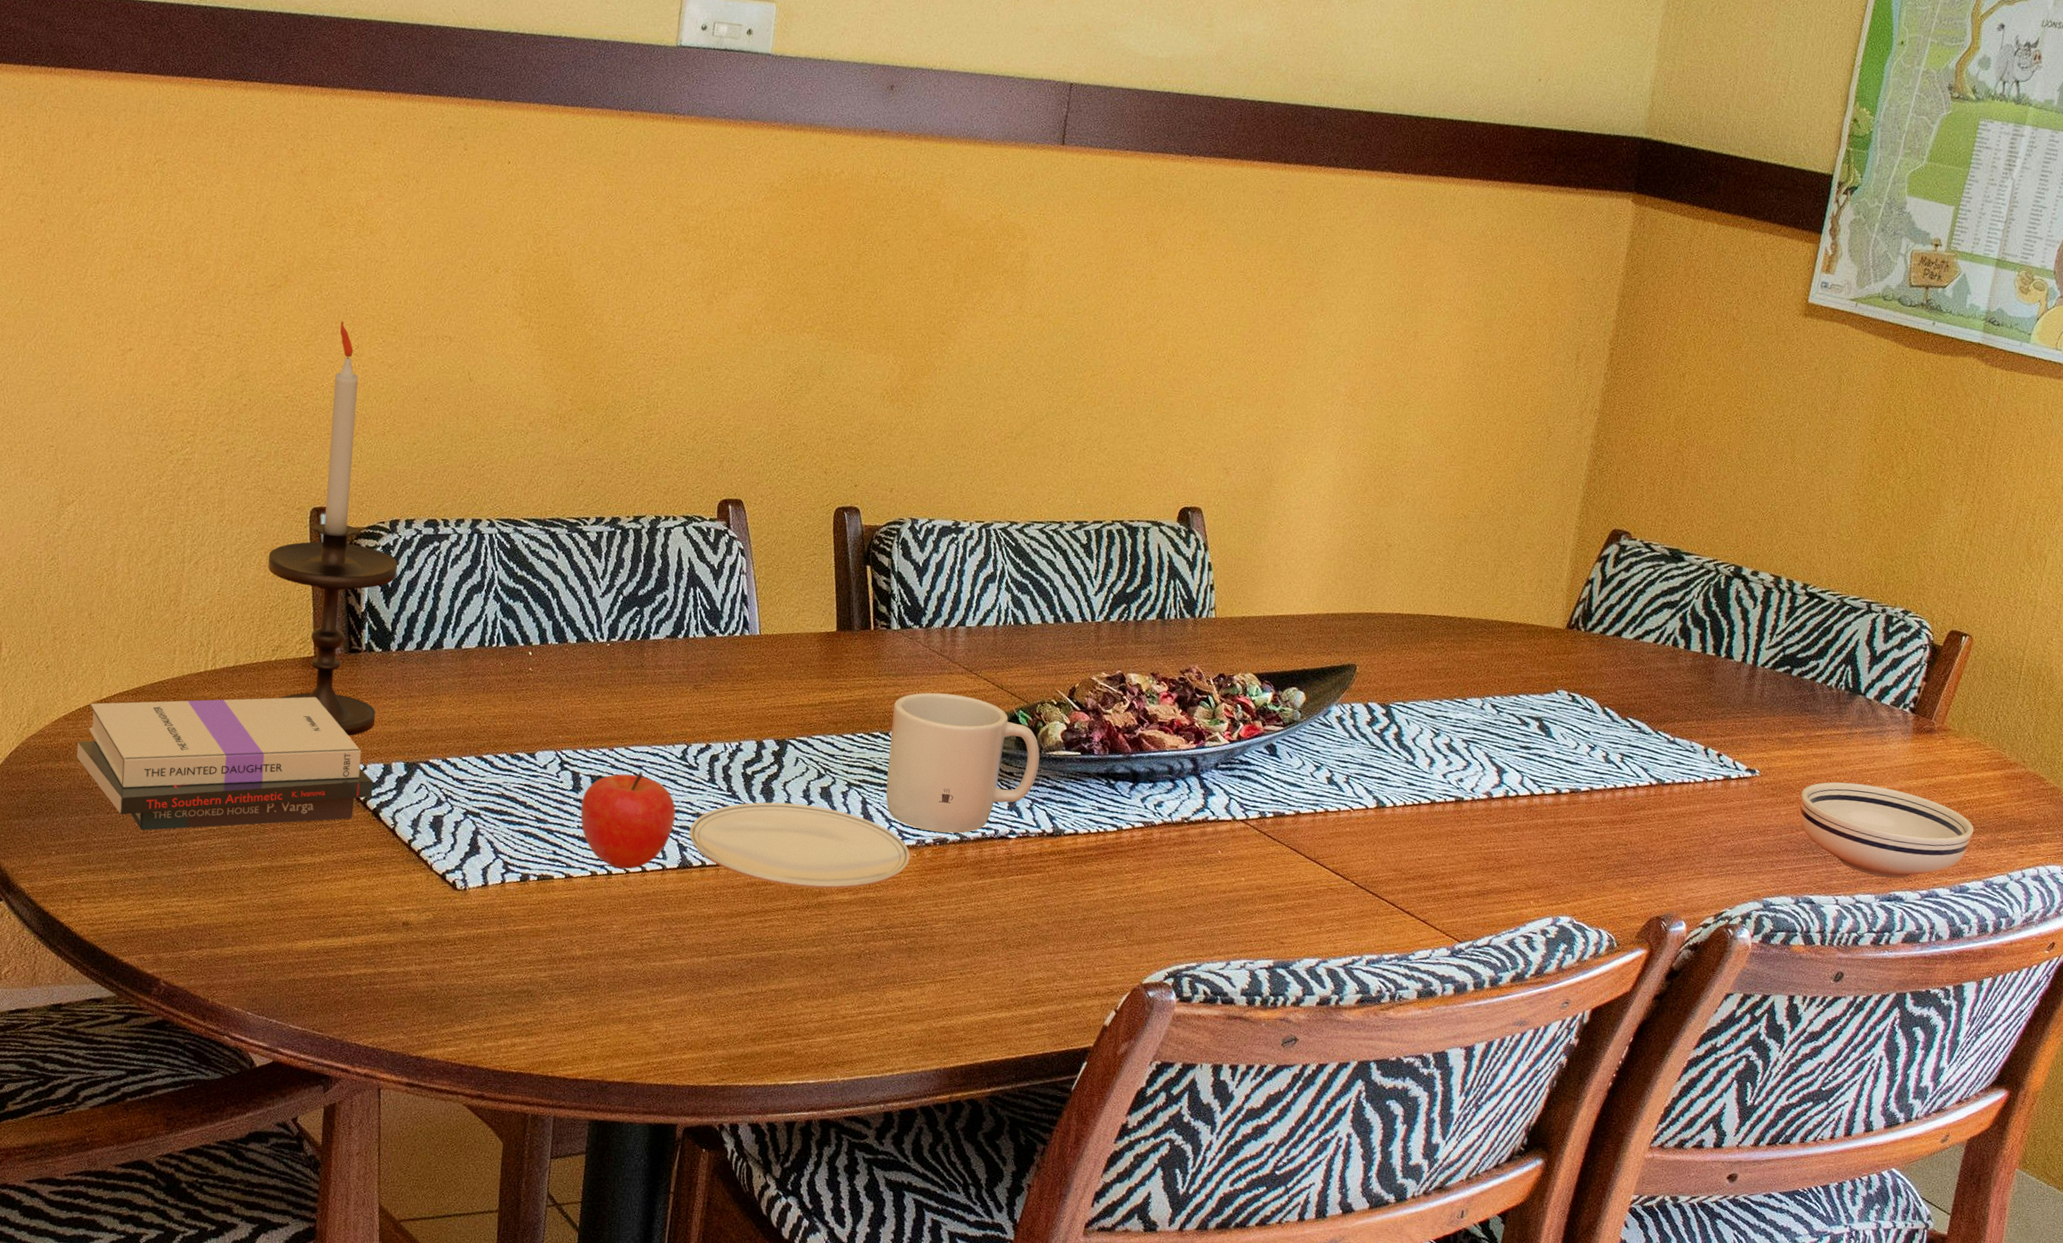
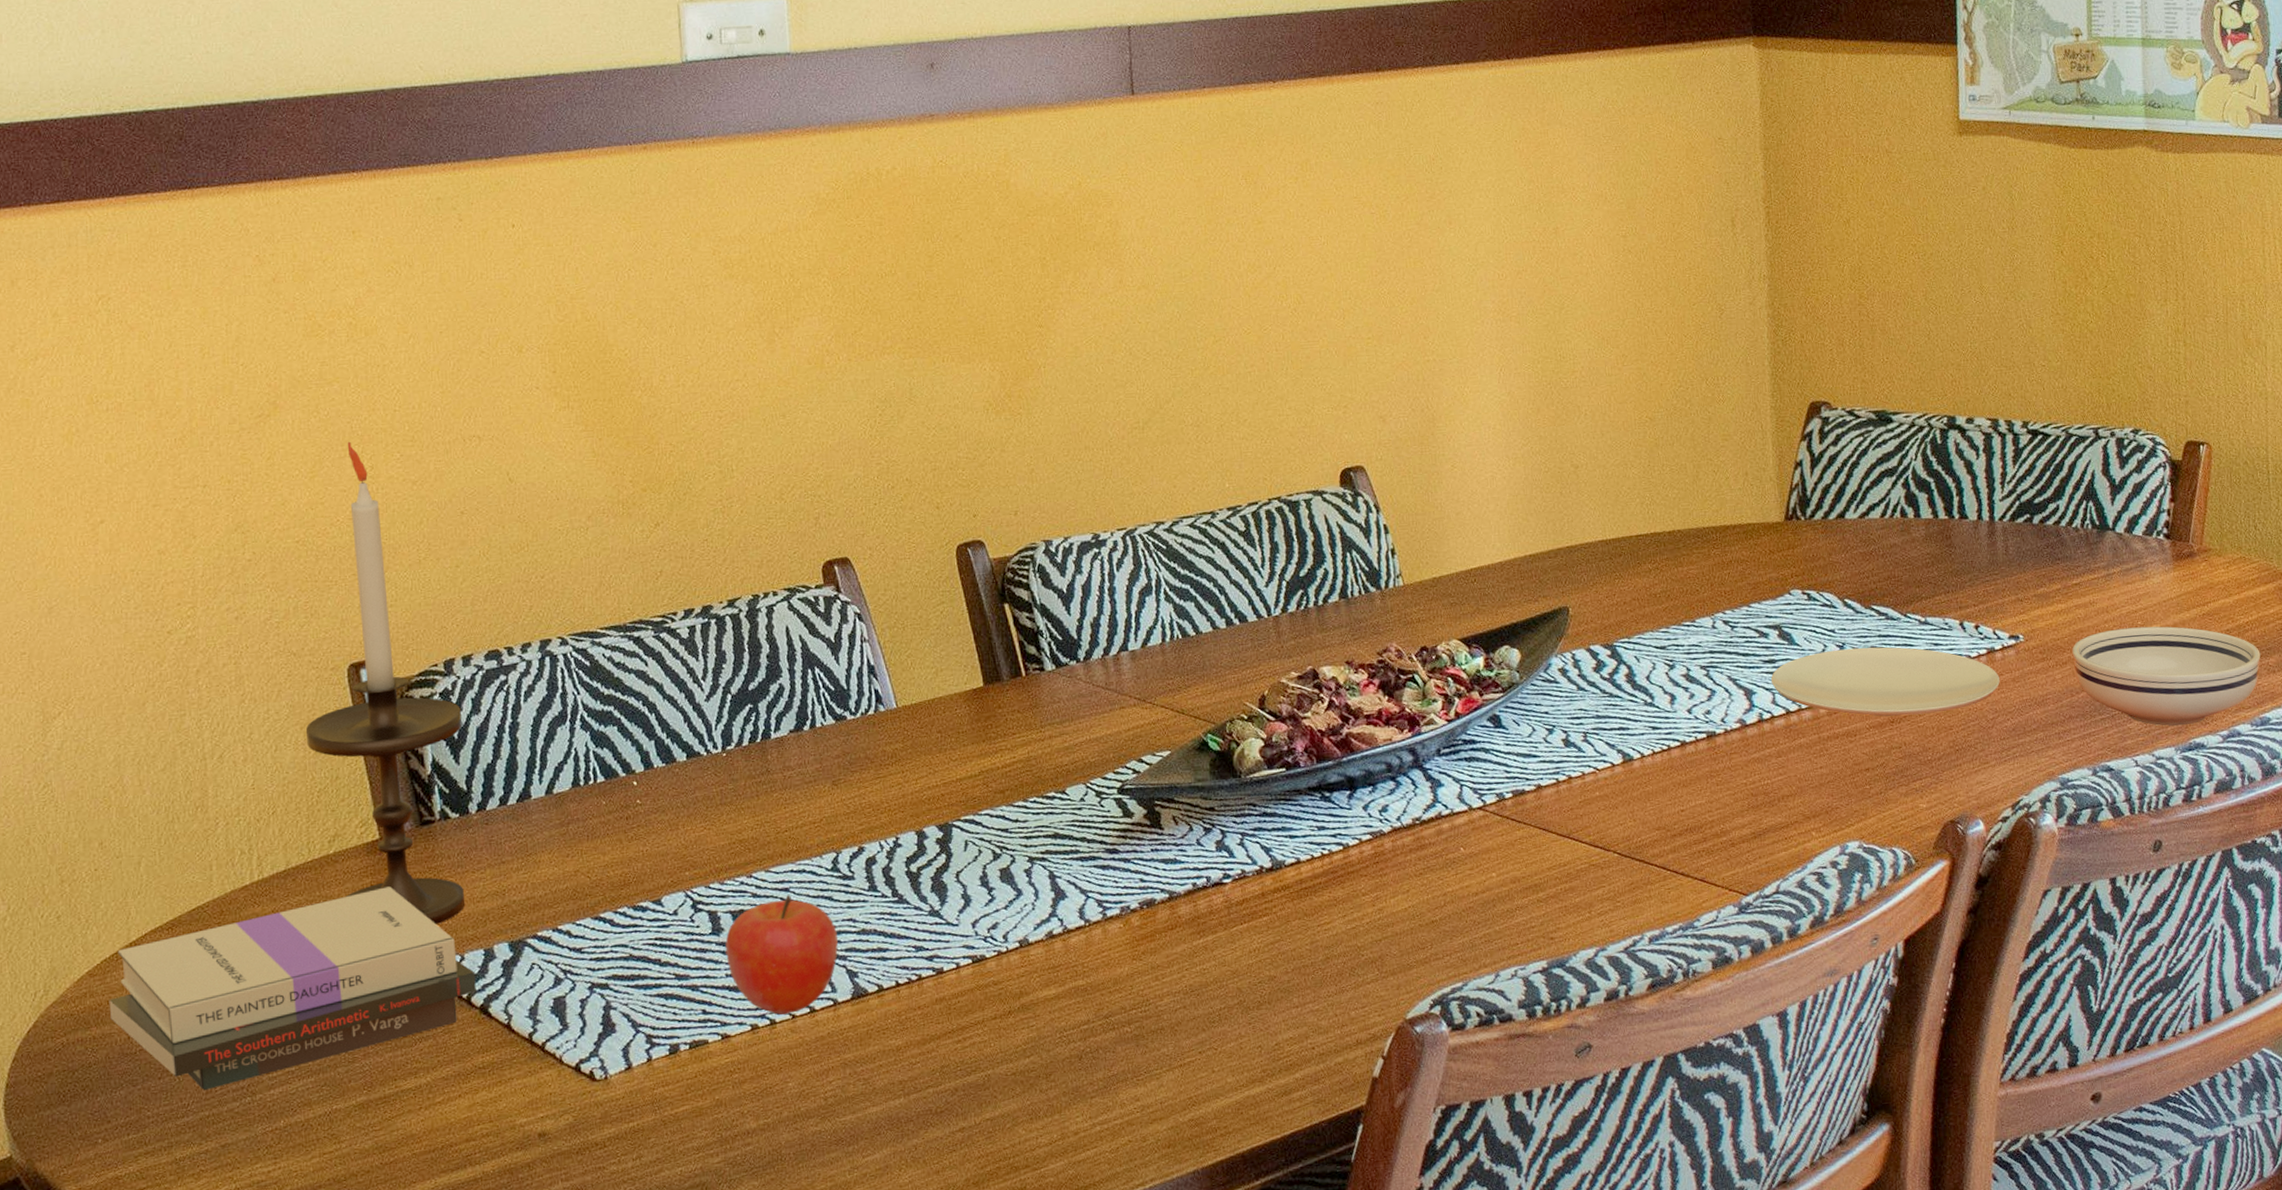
plate: present [689,802,911,889] -> none [857,892,1117,994]
mug: present [886,692,1040,834] -> none [1064,730,1242,895]
plate: none [1522,748,1730,823] -> present [1770,647,2001,717]

